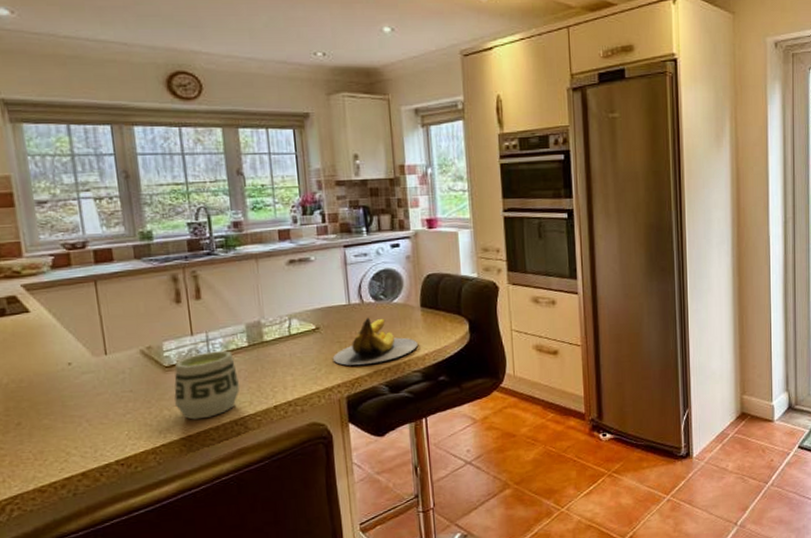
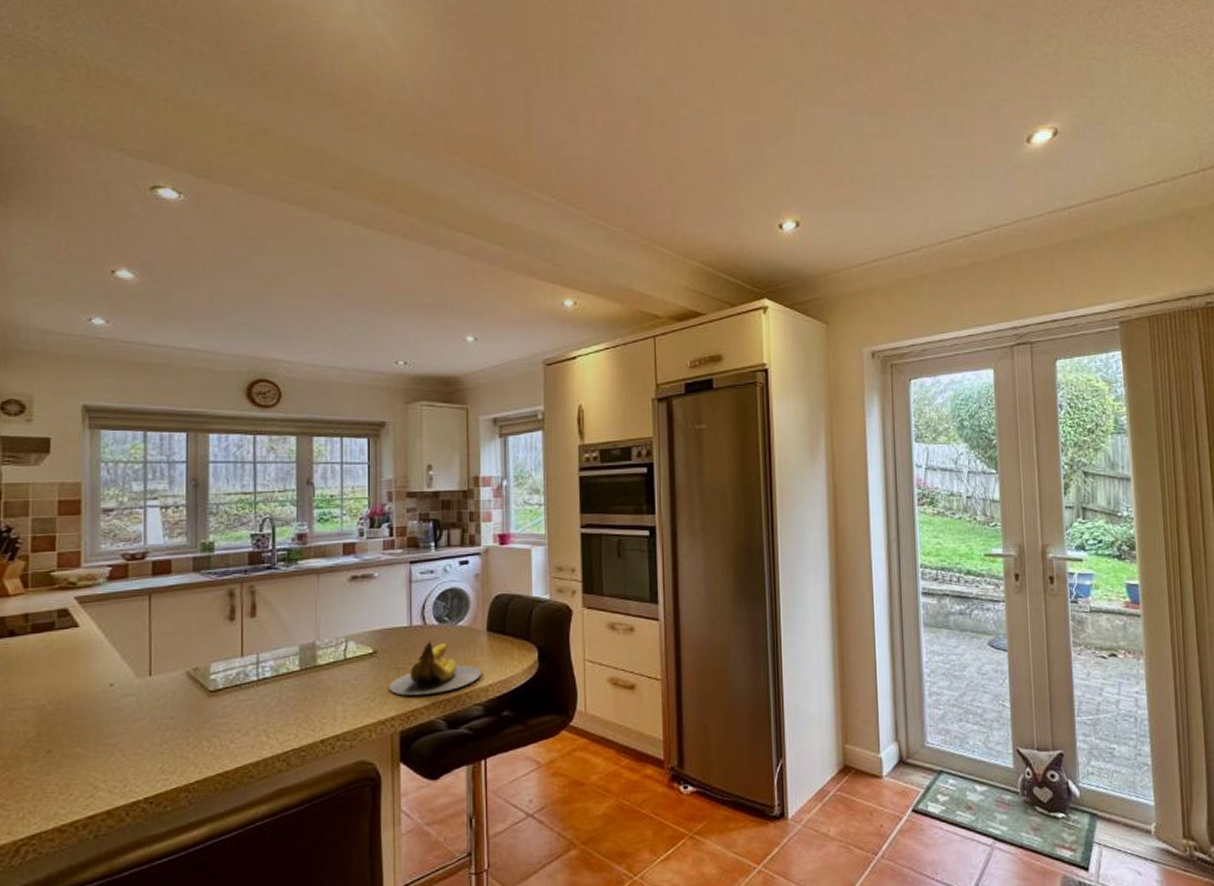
cup: present [174,350,240,420] -> none [216,674,287,753]

